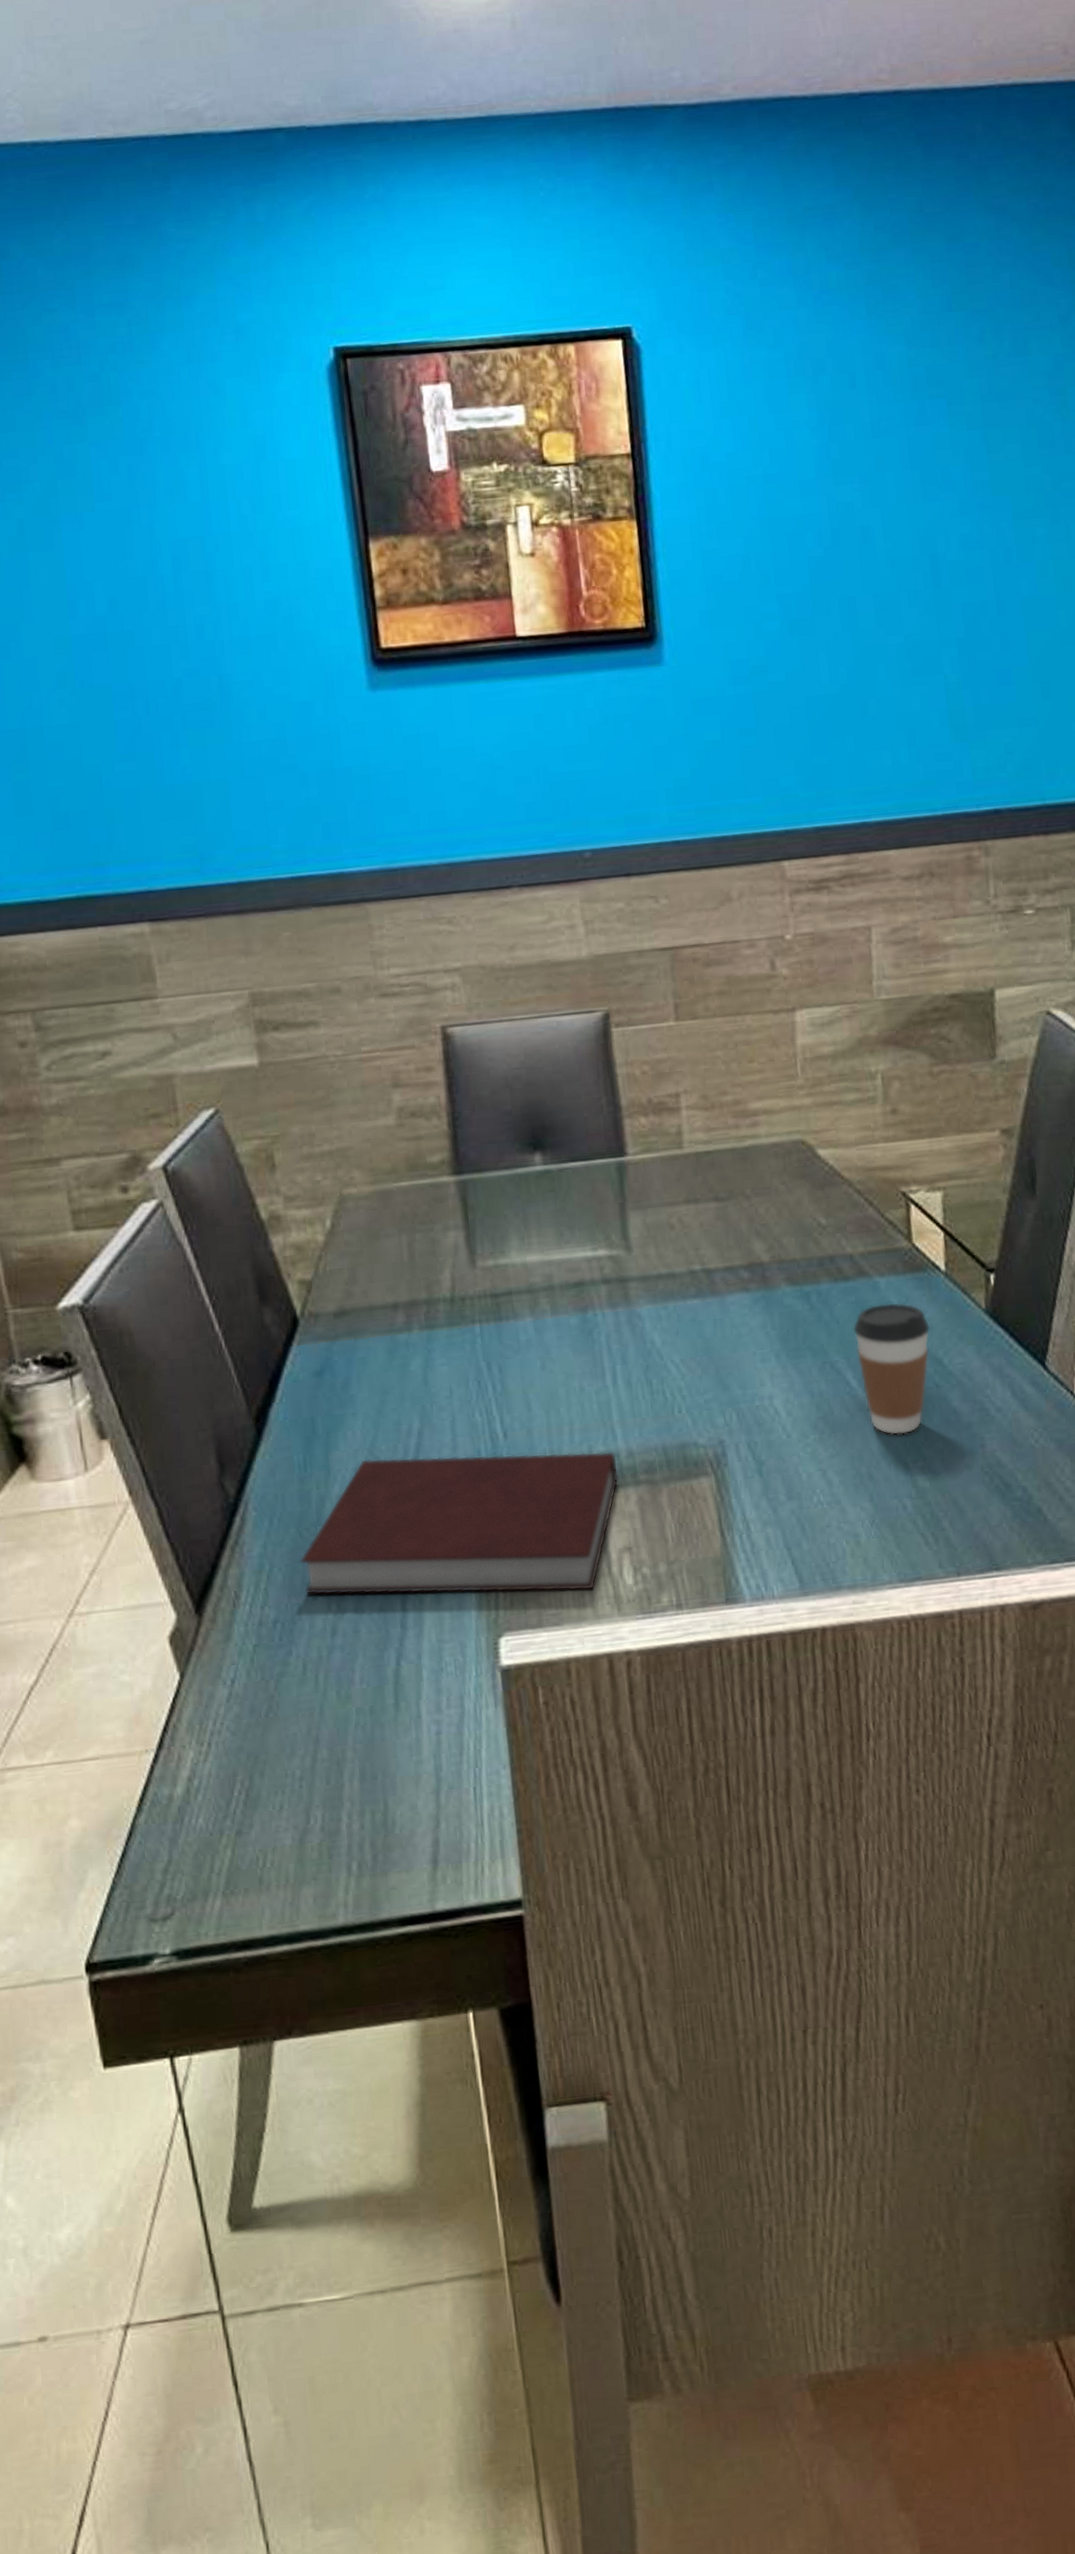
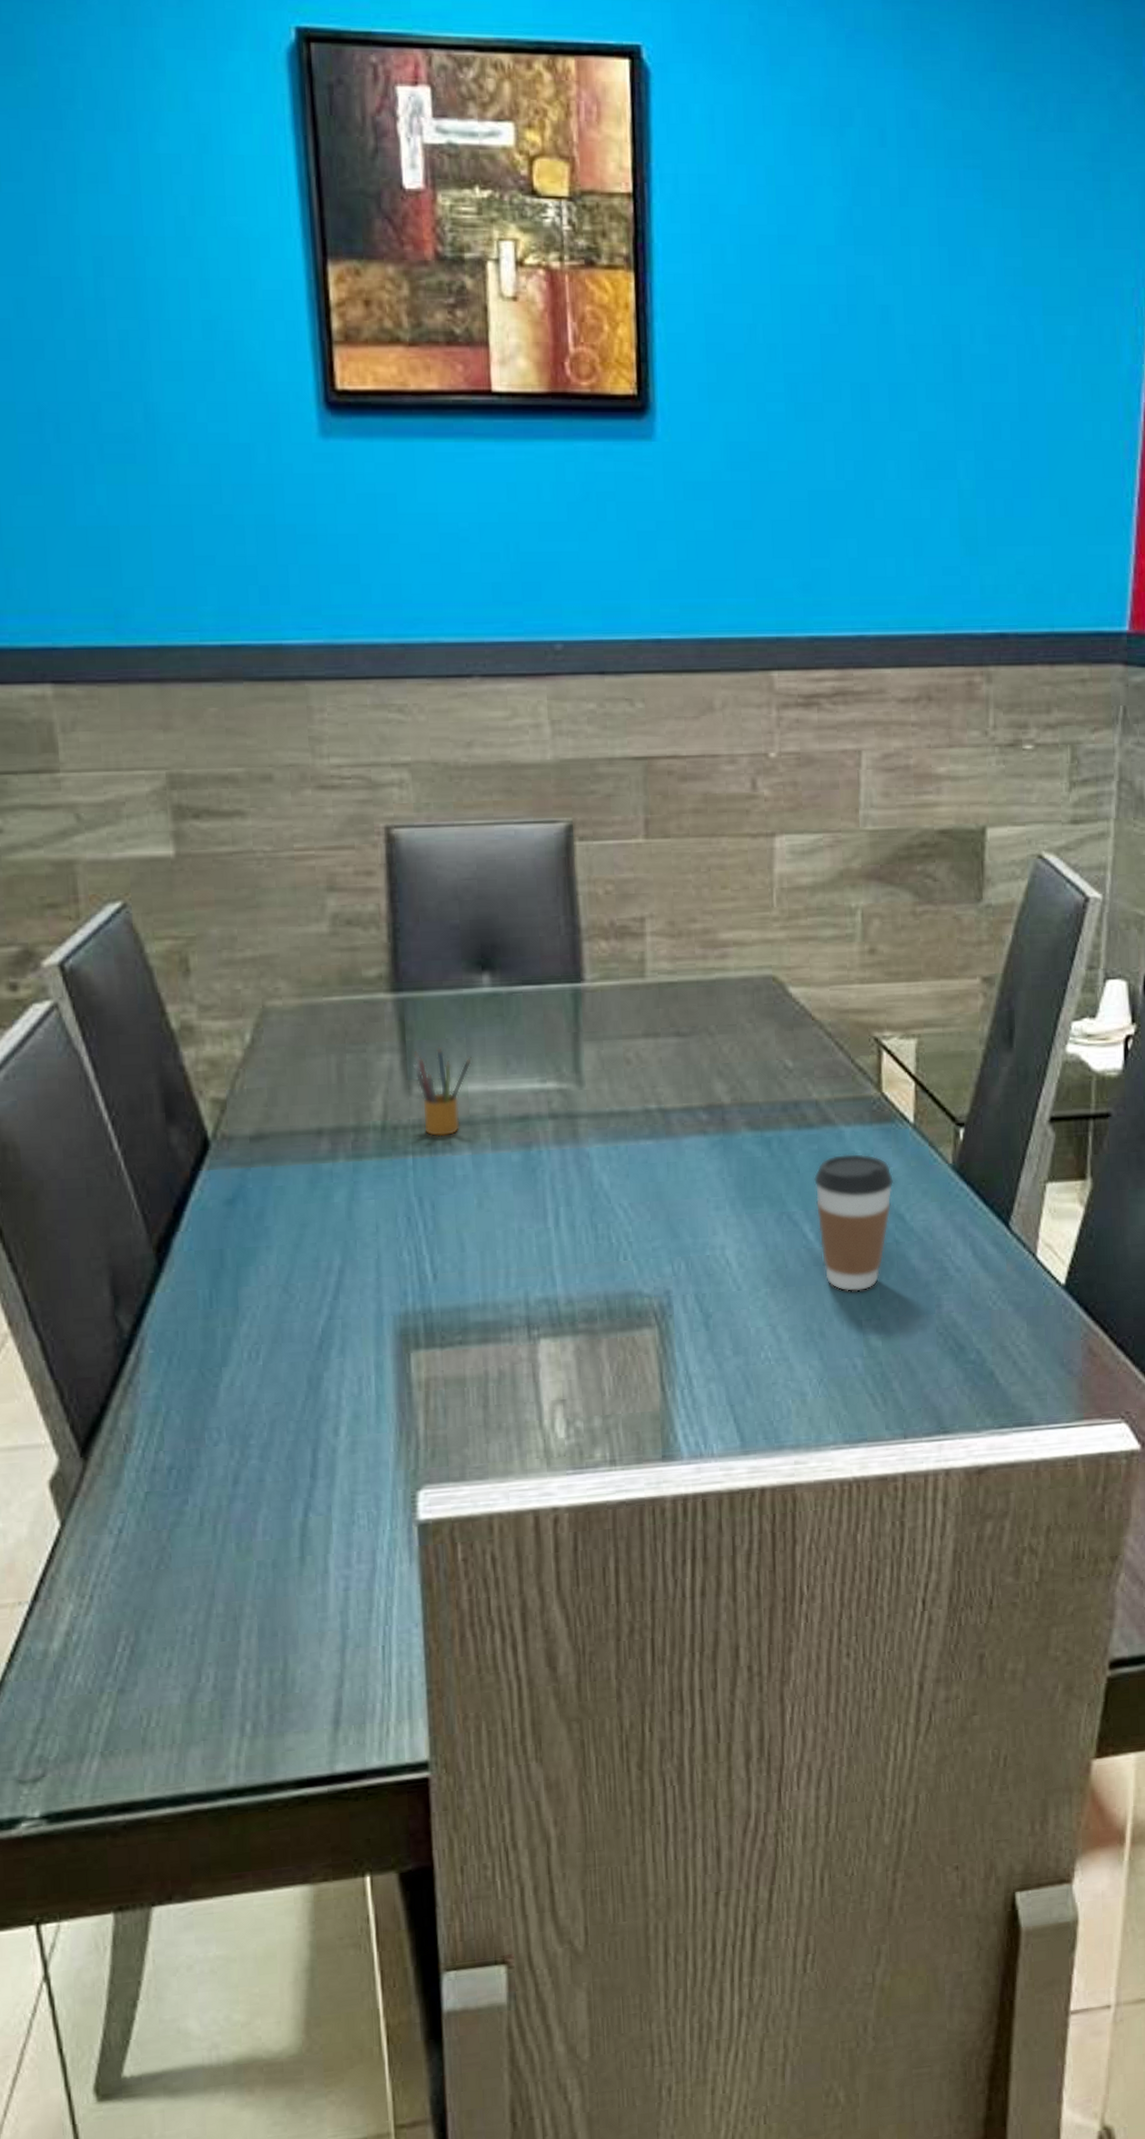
notebook: present [300,1451,619,1596] -> none [201,1296,556,1444]
pencil box: none [475,1221,529,1306] -> present [412,1045,472,1137]

